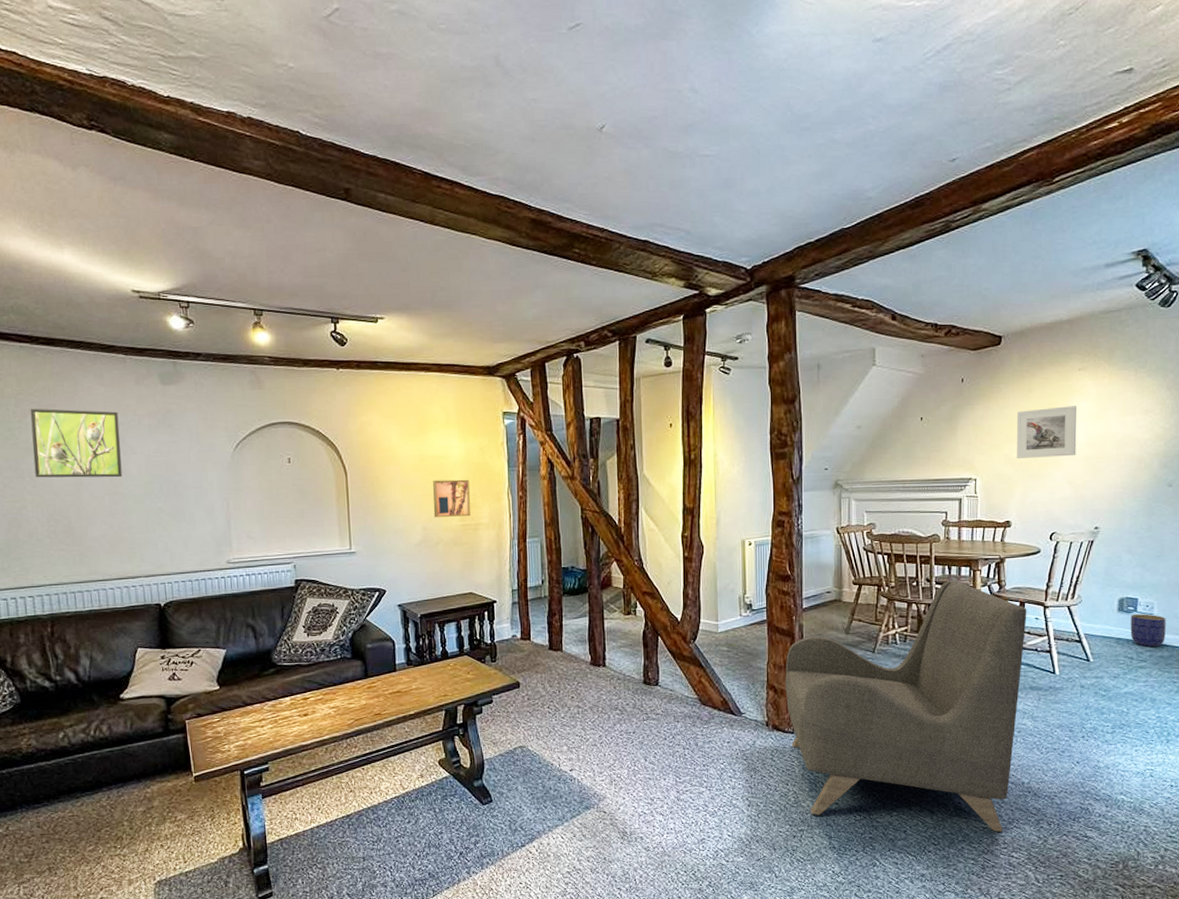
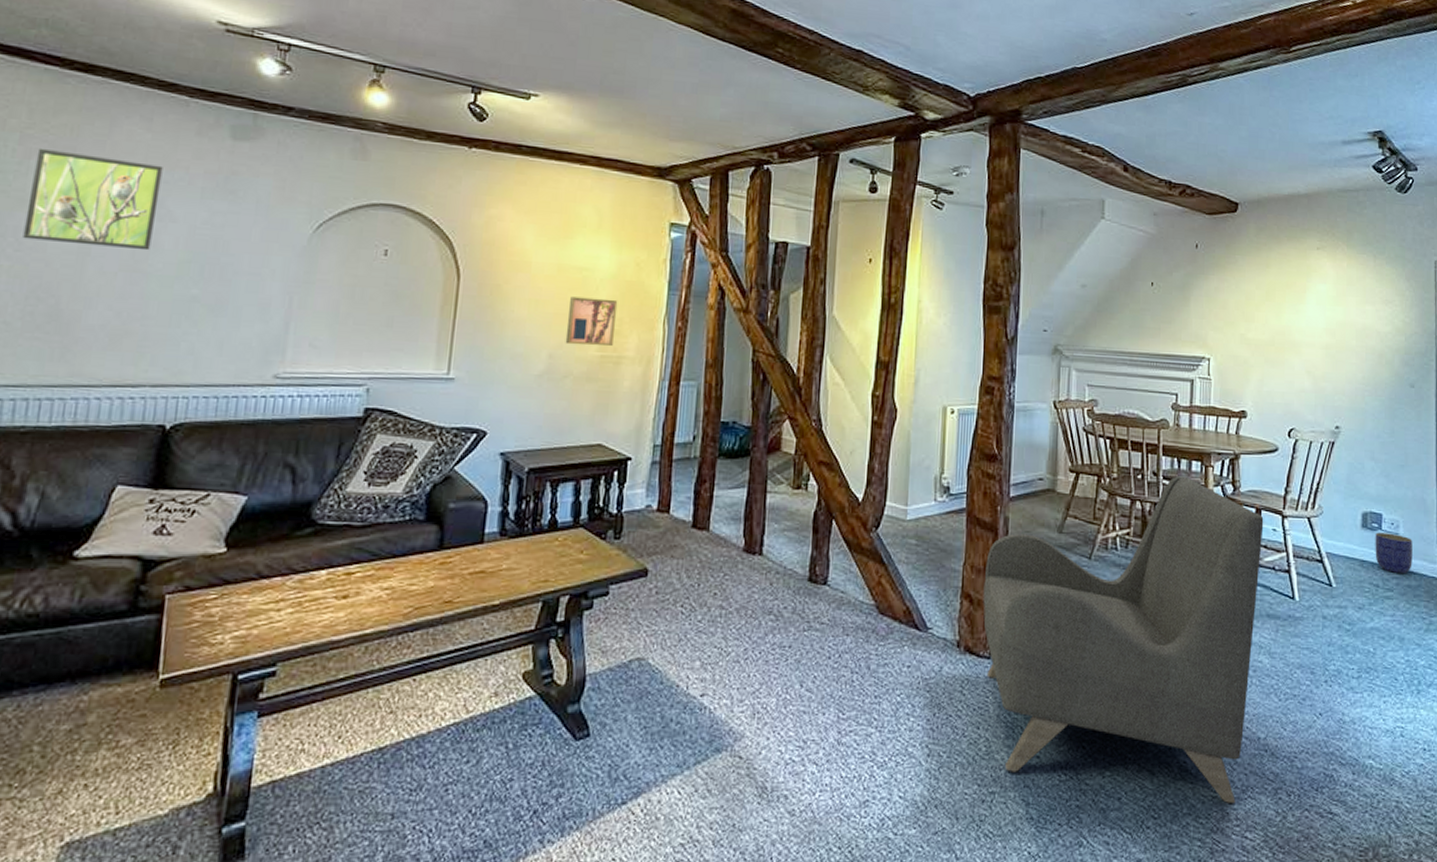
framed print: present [1016,406,1078,458] -> none [1252,286,1316,344]

